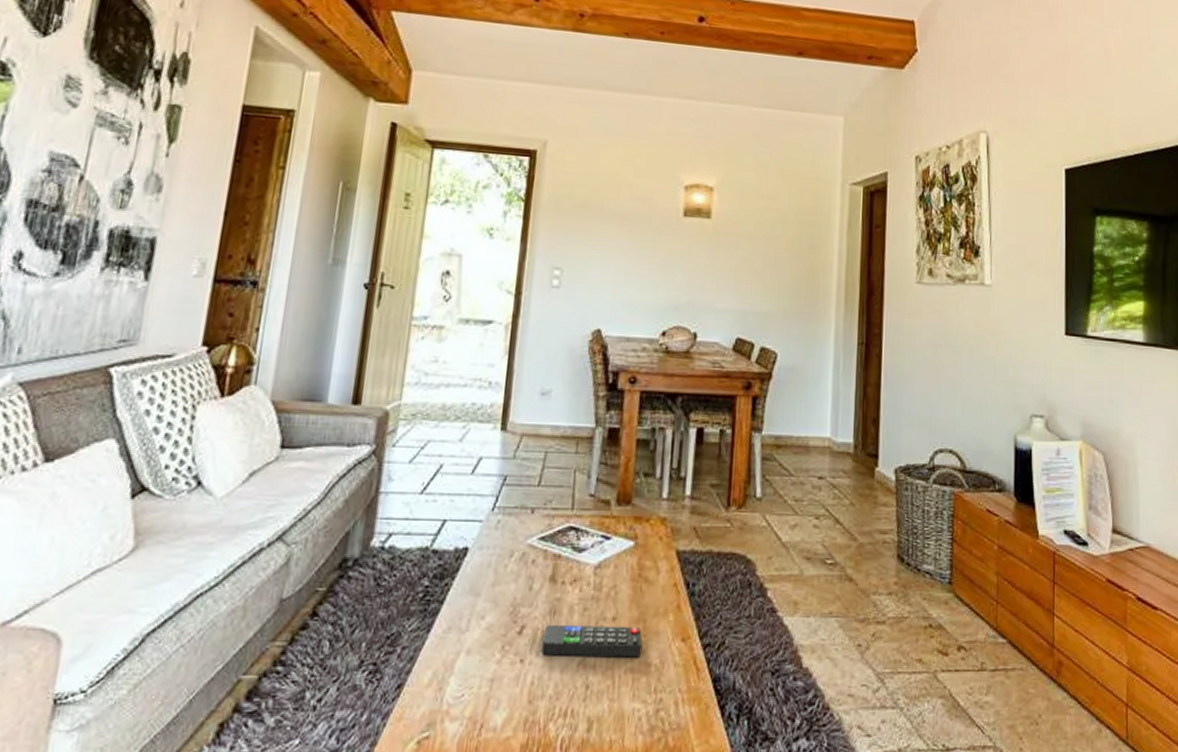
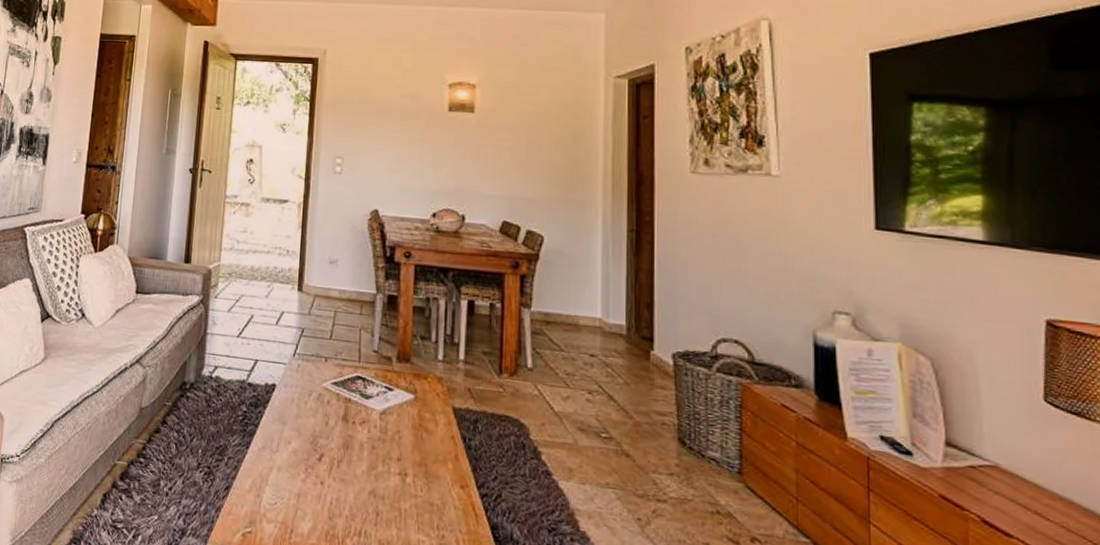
remote control: present [542,624,642,658] -> none [338,456,424,496]

